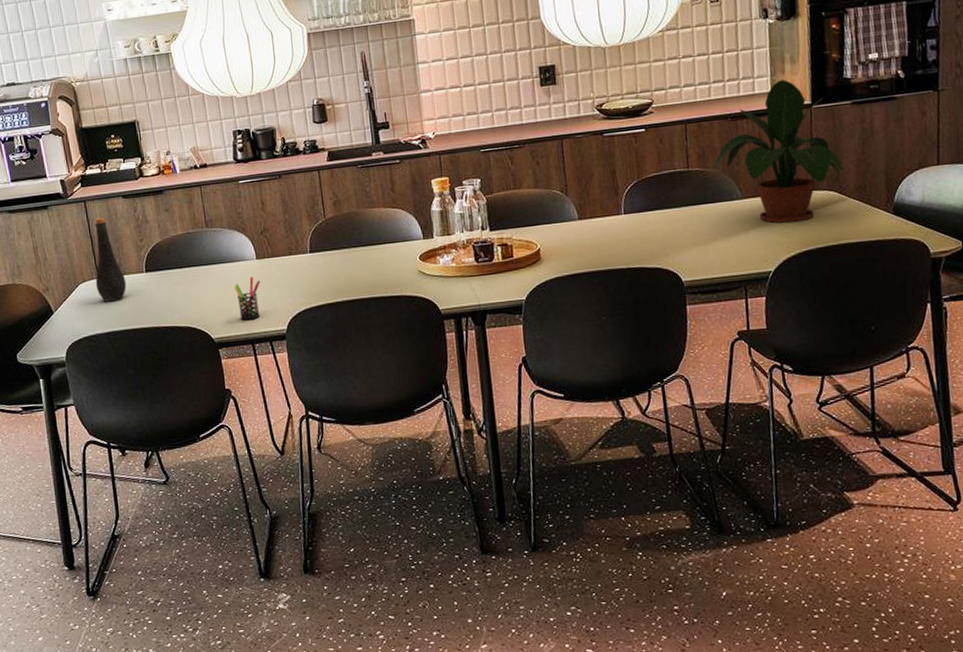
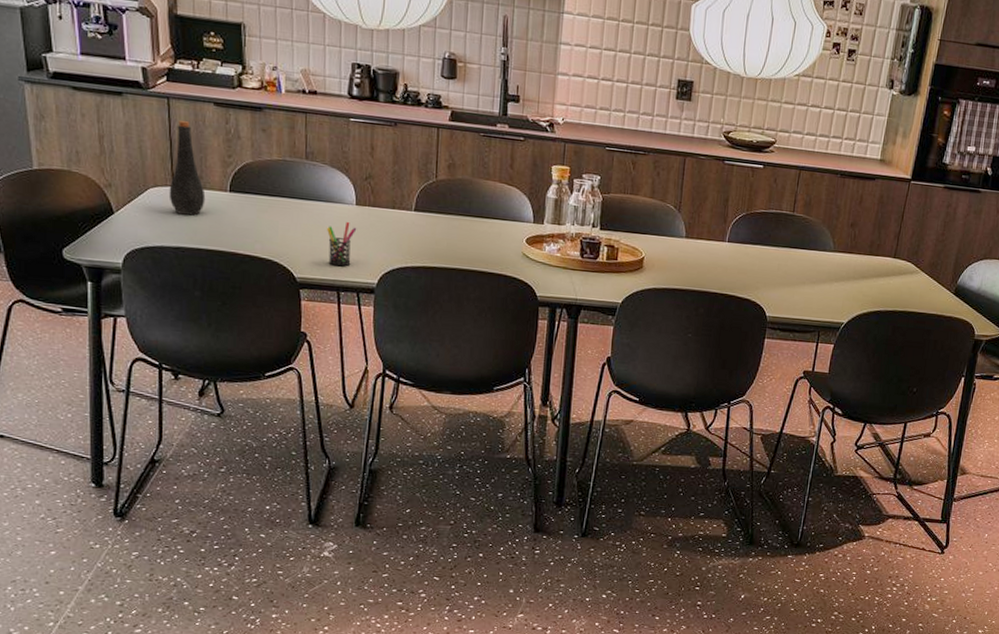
potted plant: present [713,80,844,223] -> none [815,150,924,284]

